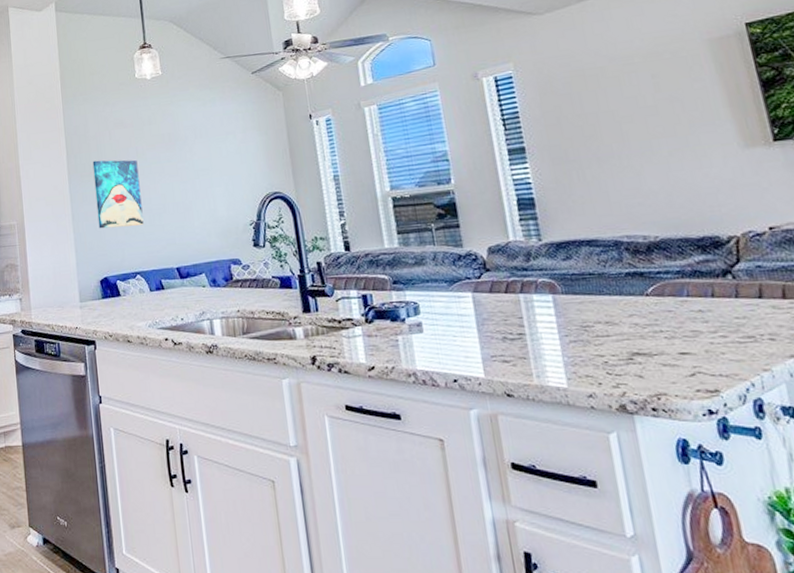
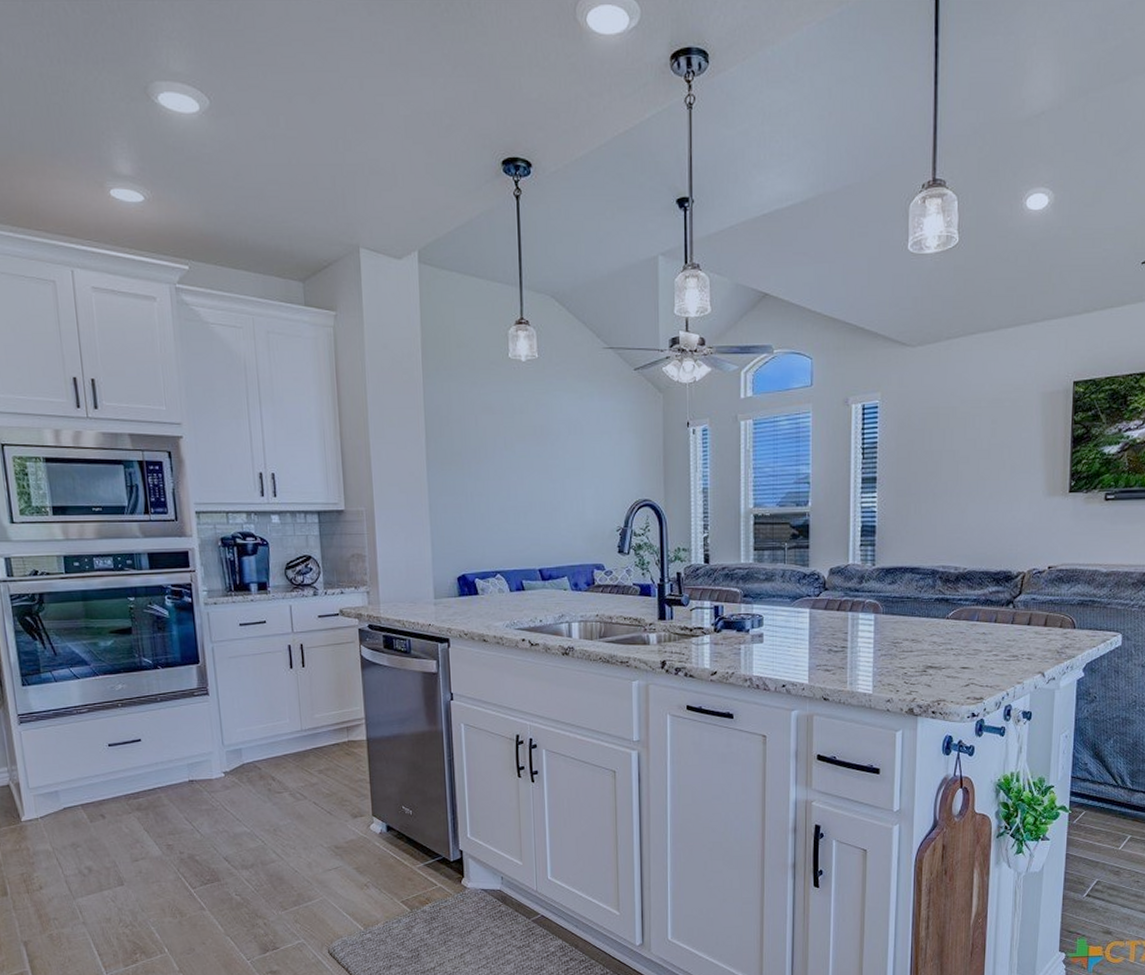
wall art: present [92,160,144,229] -> none [455,447,508,524]

